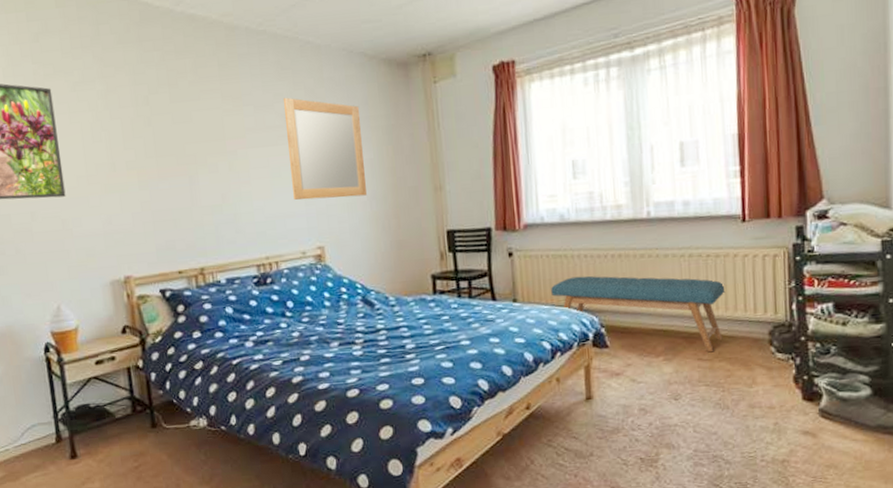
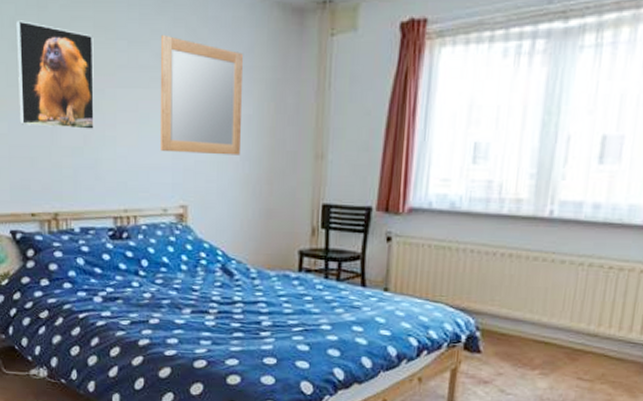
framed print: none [150,98,231,191] -> present [16,21,94,131]
bench: present [551,275,725,353] -> none [427,272,624,373]

